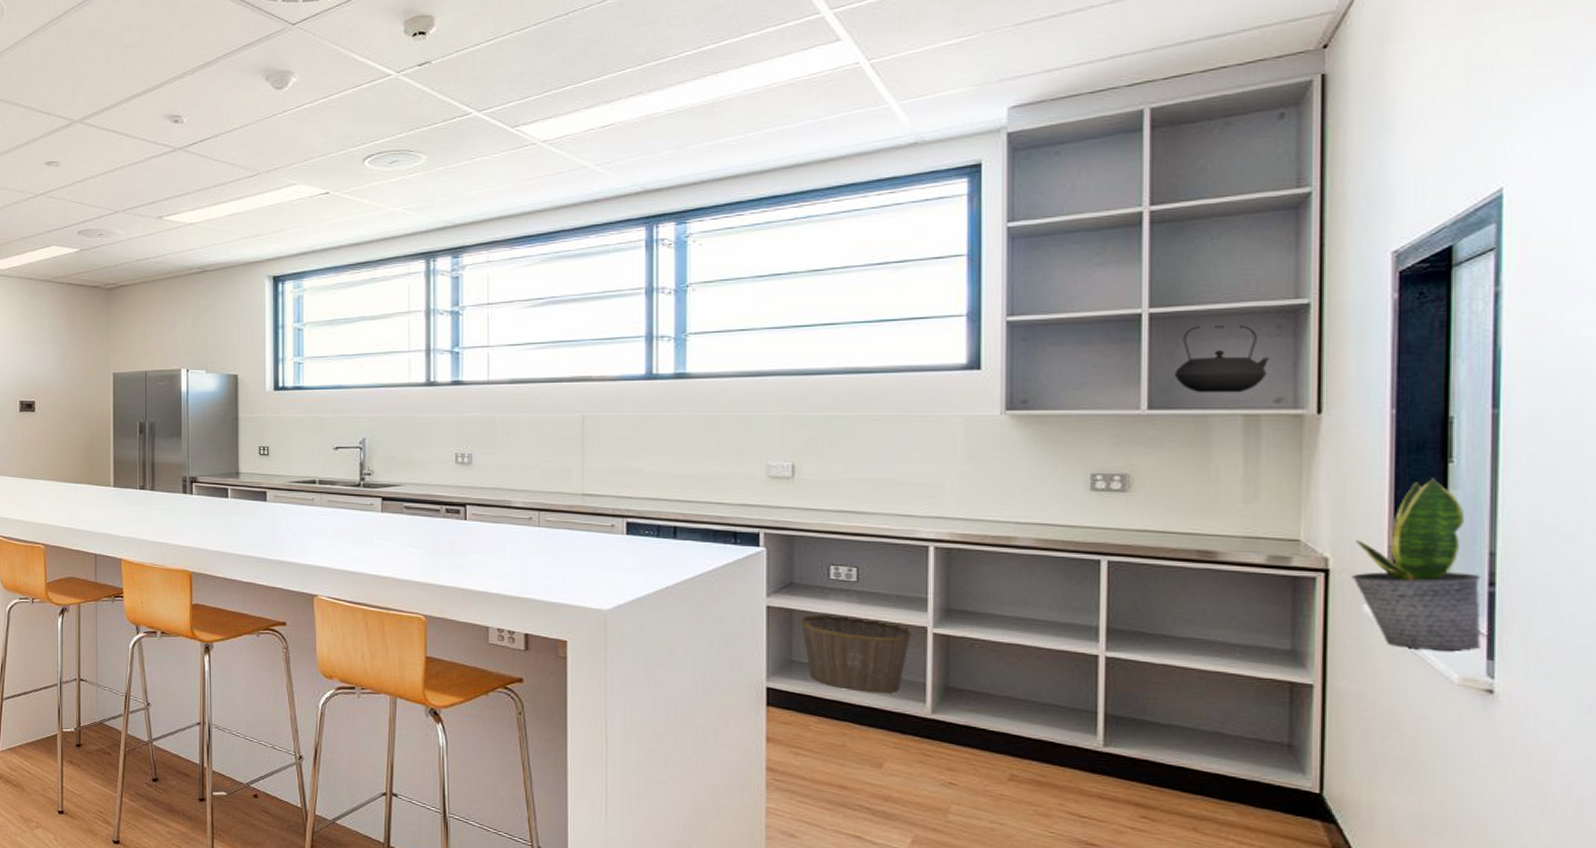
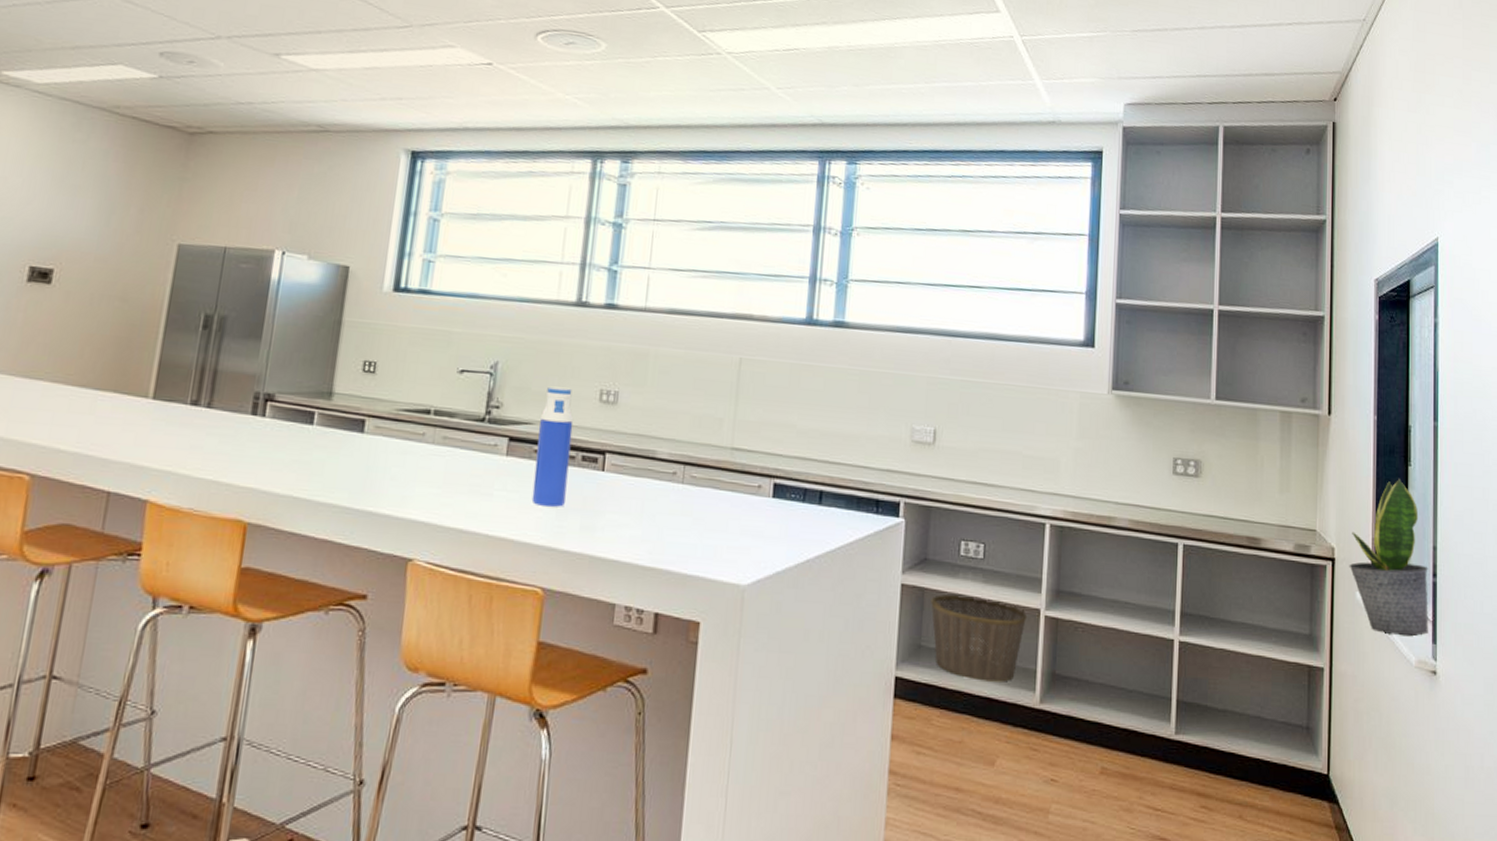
water bottle: none [405,454,435,551] -> present [531,386,574,507]
teapot: present [1175,325,1270,393] -> none [1235,326,1298,391]

